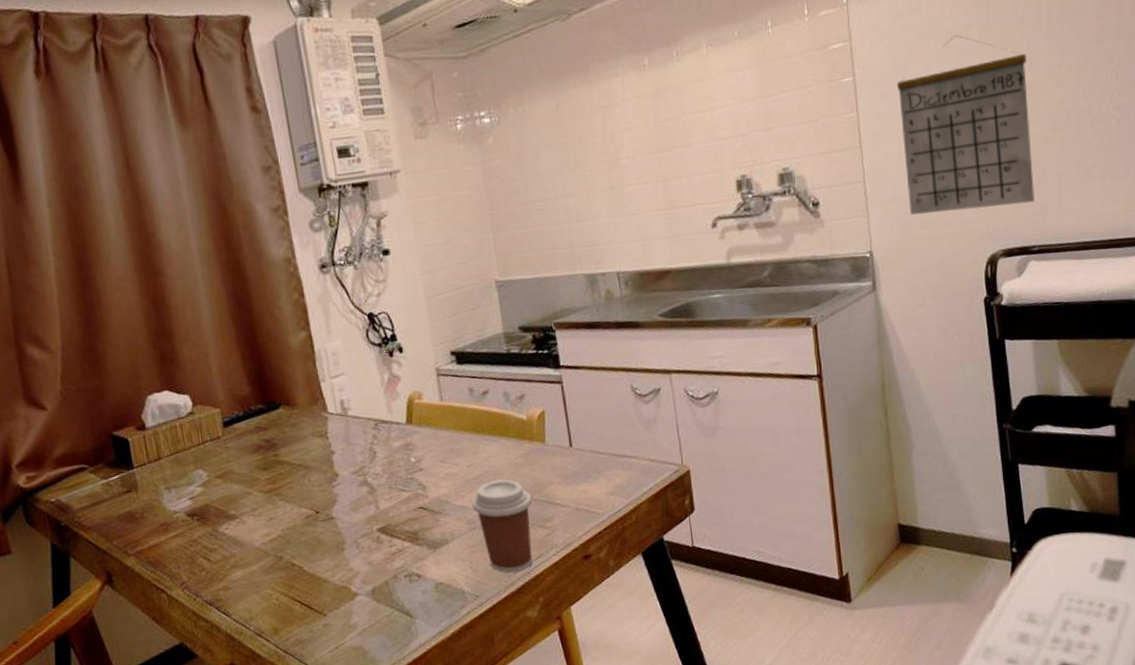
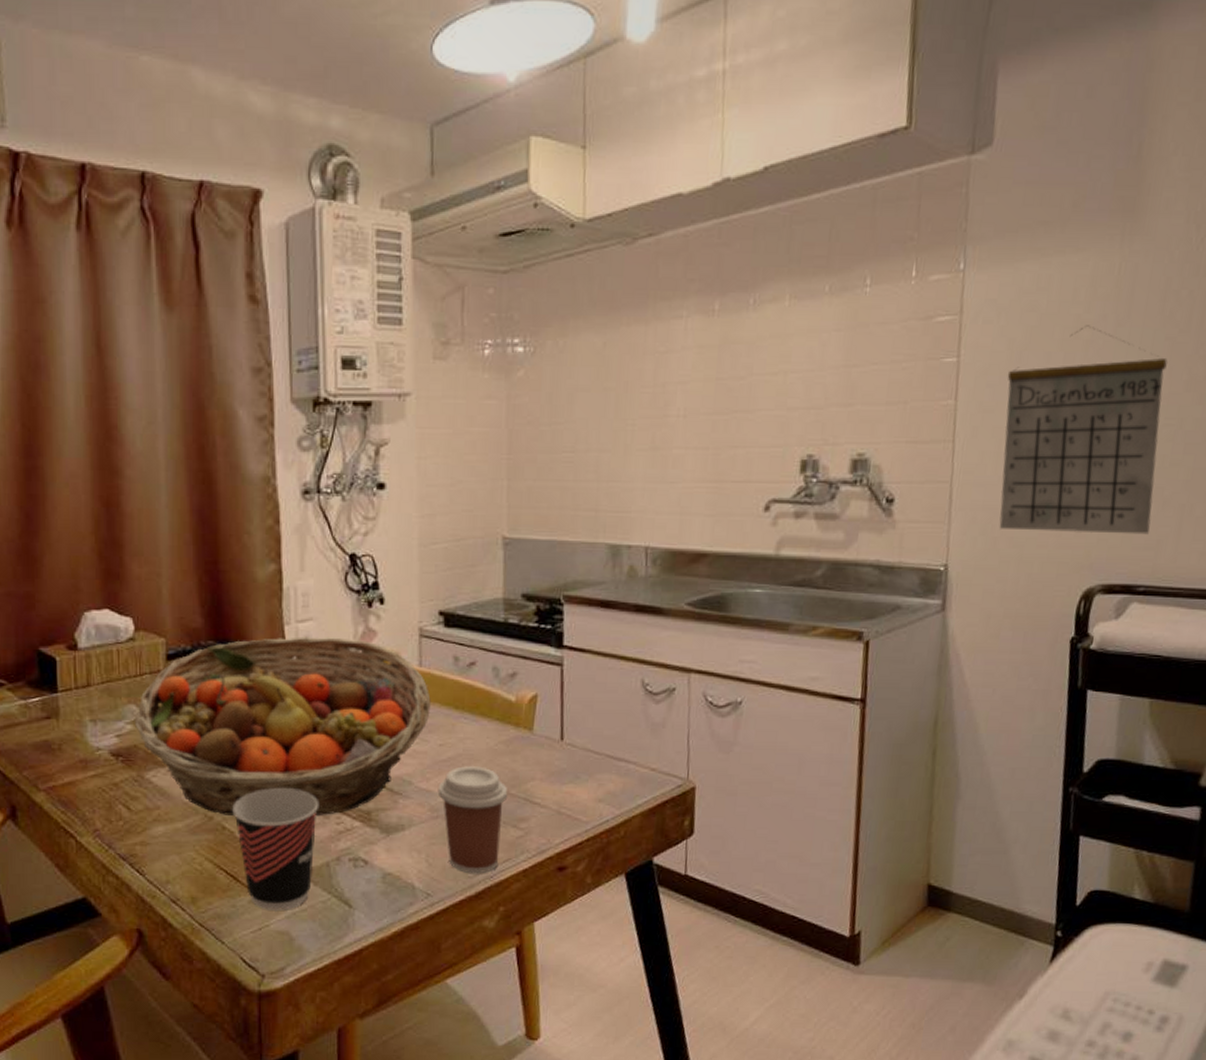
fruit basket: none [203,386,456,554] -> present [134,637,431,815]
cup: none [298,521,375,630] -> present [232,788,318,910]

